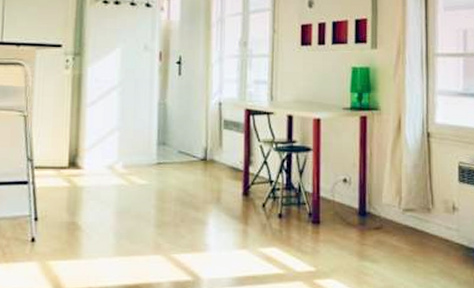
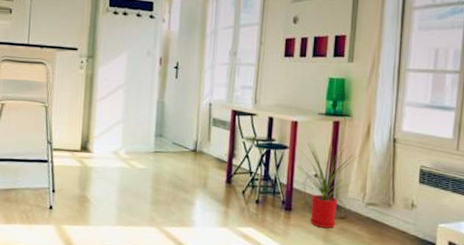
house plant: none [323,136,396,241] -> present [296,137,361,228]

